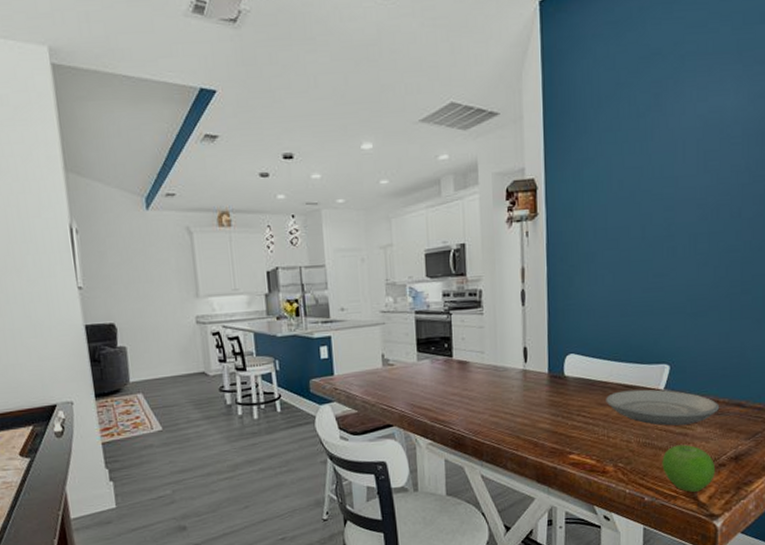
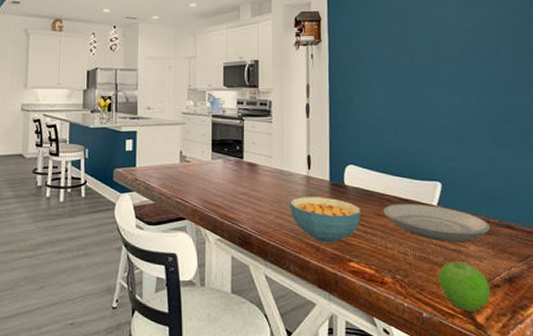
cereal bowl: none [505,390,582,438] -> present [289,197,361,243]

